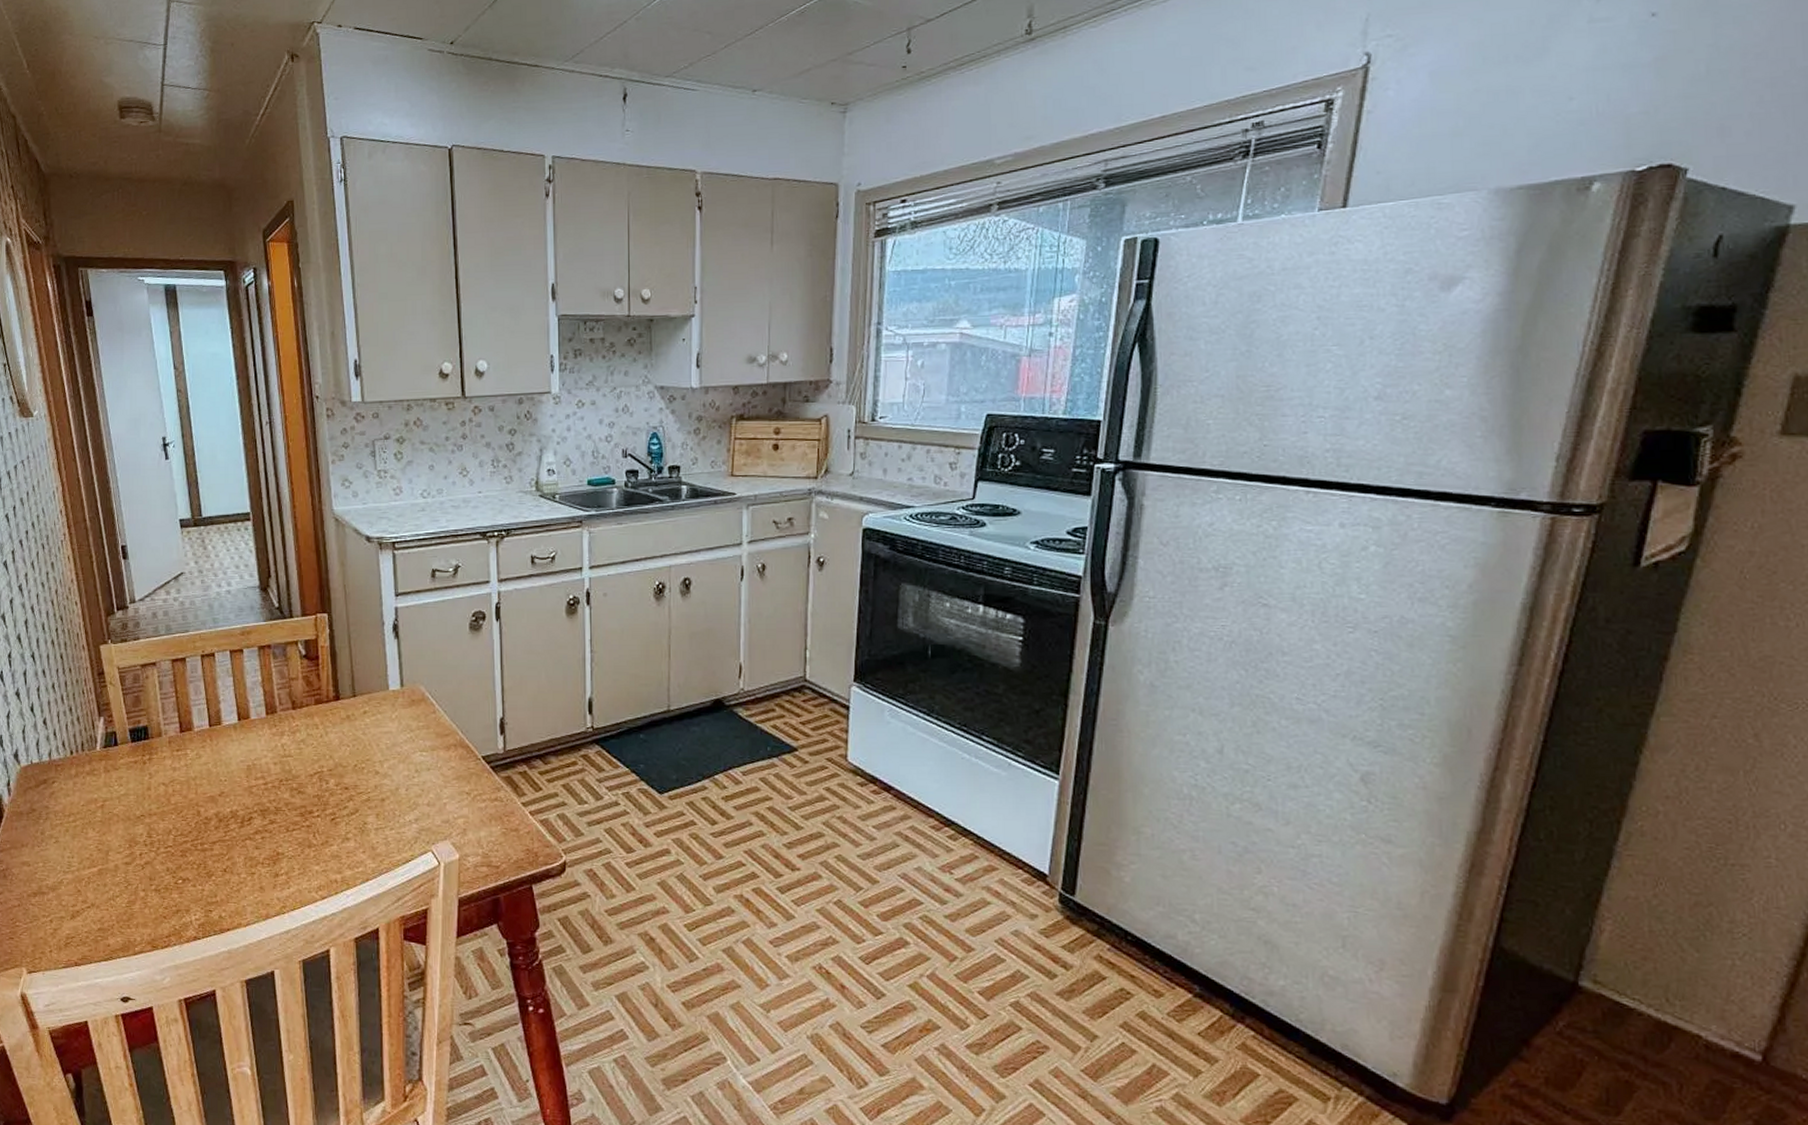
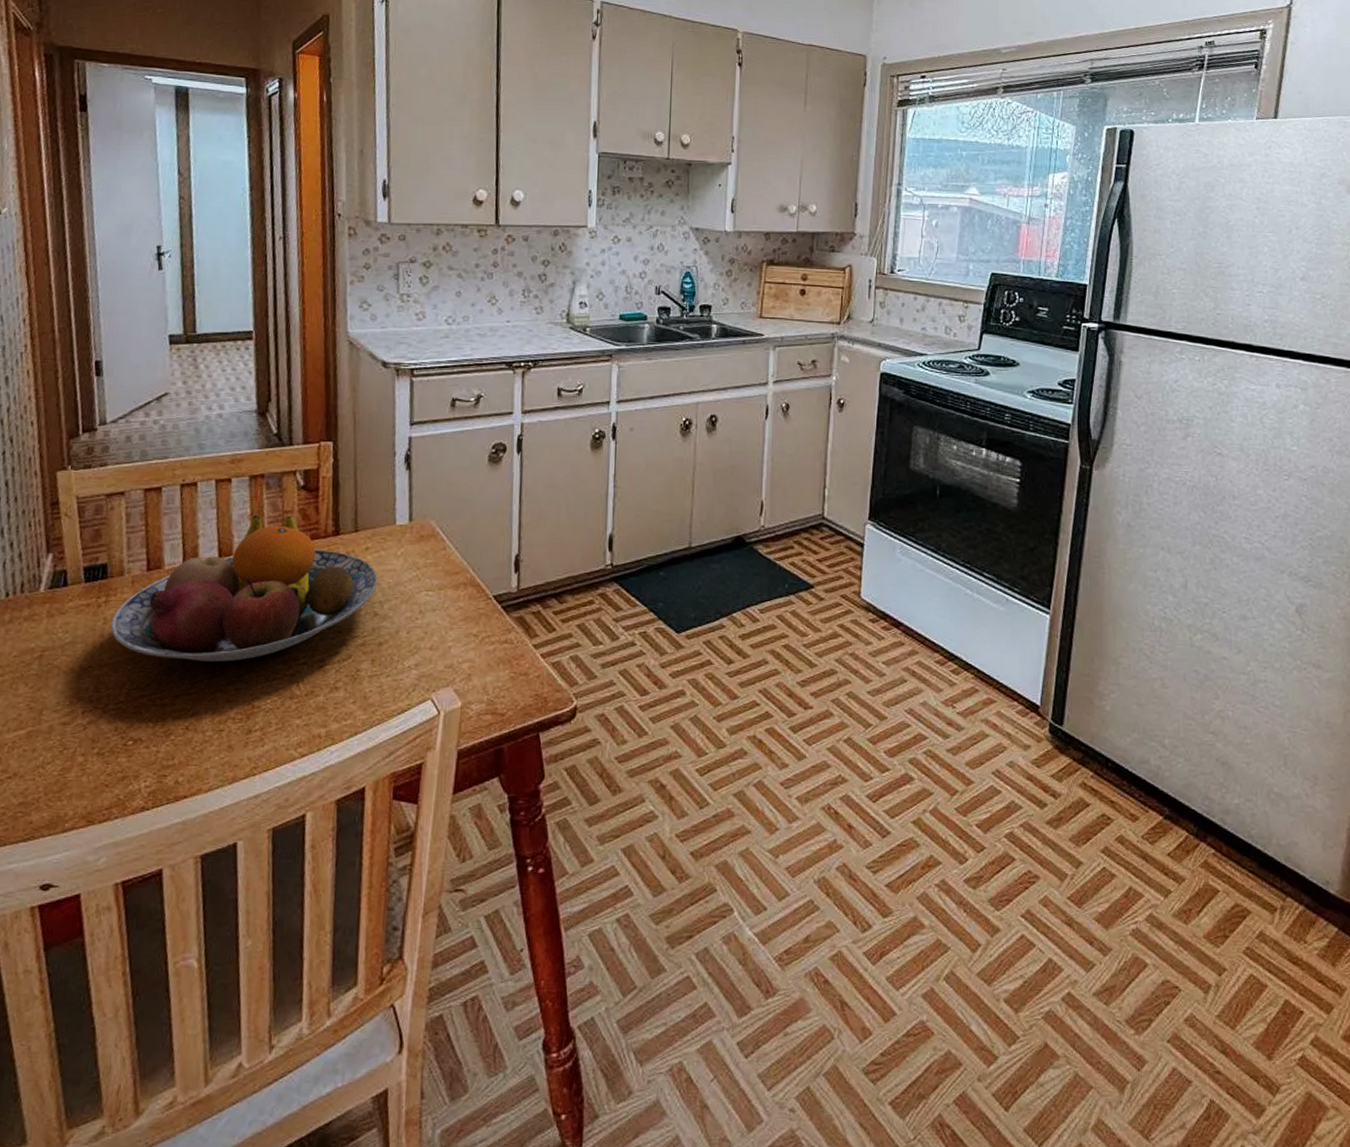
fruit bowl: none [156,681,377,813] -> present [111,514,378,661]

